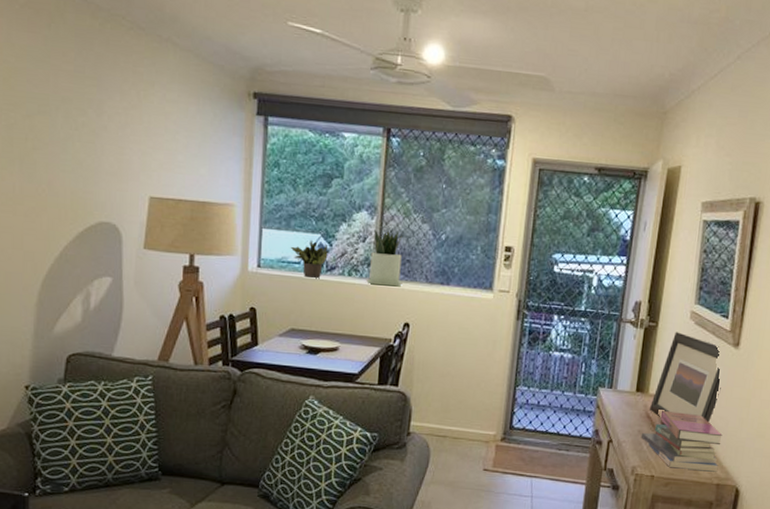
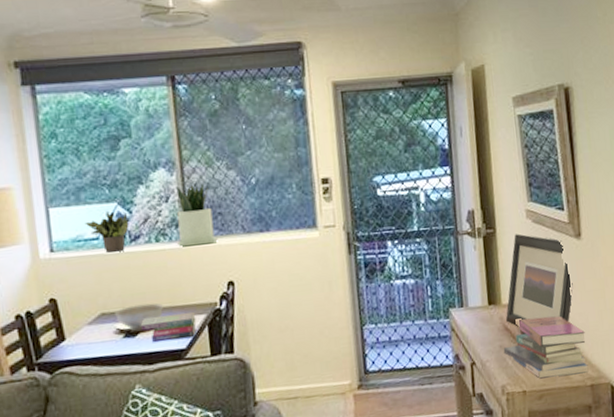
decorative bowl: none [303,327,346,351] -> present [115,303,164,332]
books: none [323,341,371,366] -> present [141,311,196,342]

